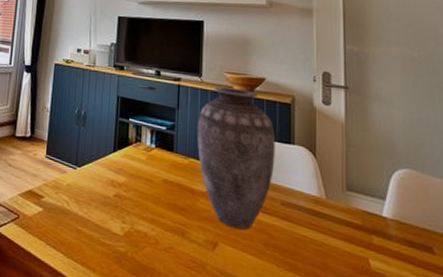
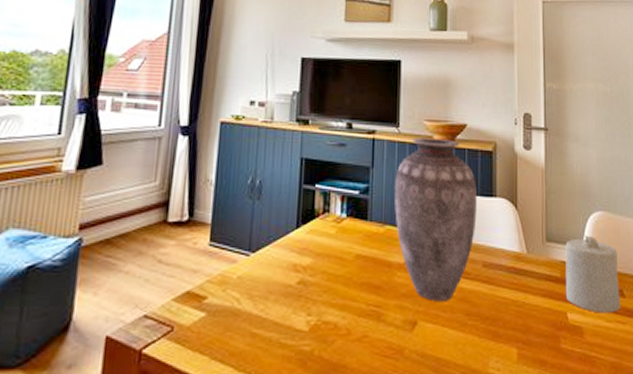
candle: none [367,189,430,268] -> present [565,235,621,313]

